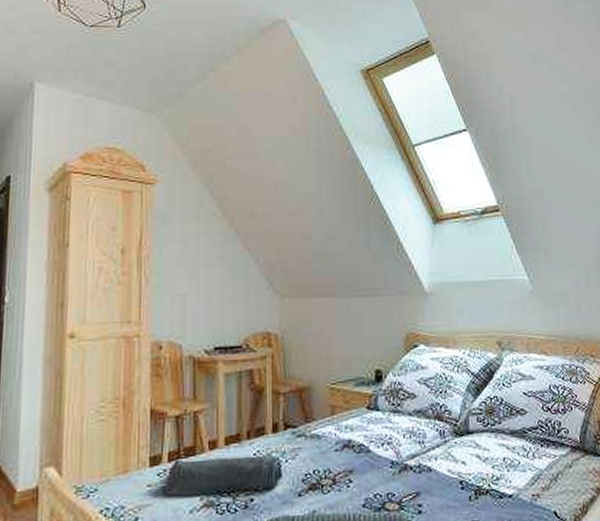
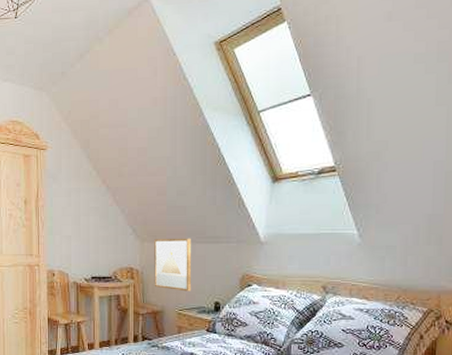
wall art: none [297,291,347,359] -> present [154,238,192,292]

